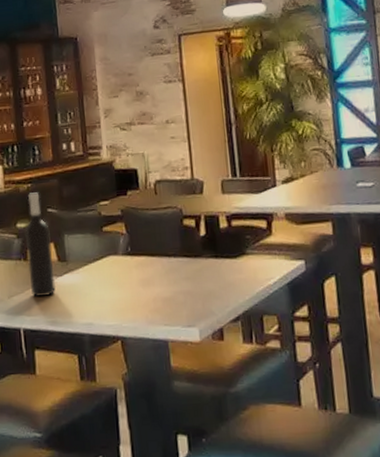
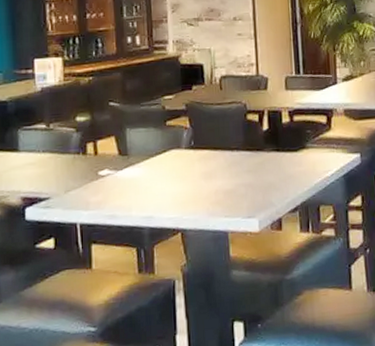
wine bottle: present [25,192,56,297] -> none [84,85,116,191]

